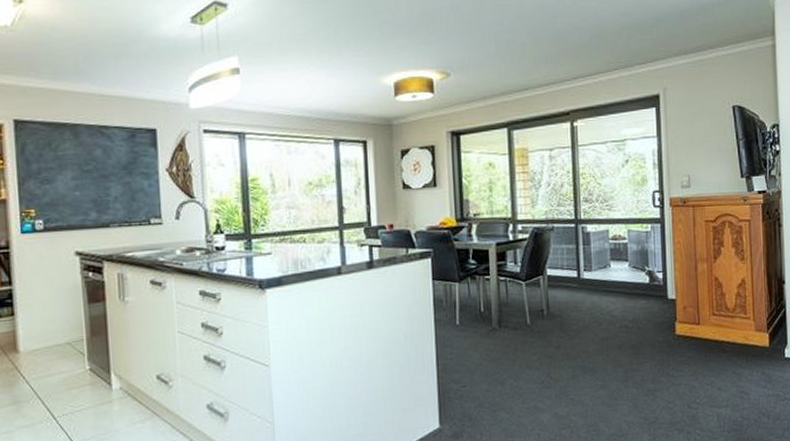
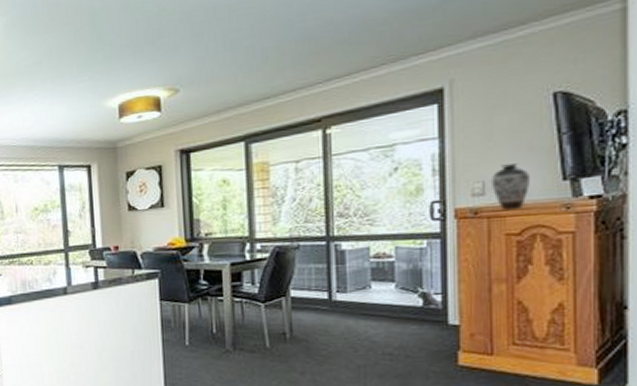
decorative vase: none [693,162,721,201] -> present [490,163,532,211]

